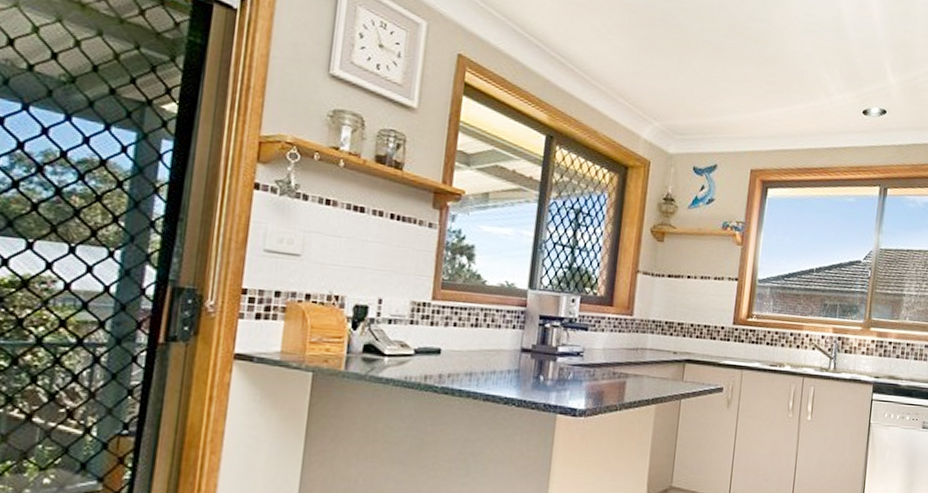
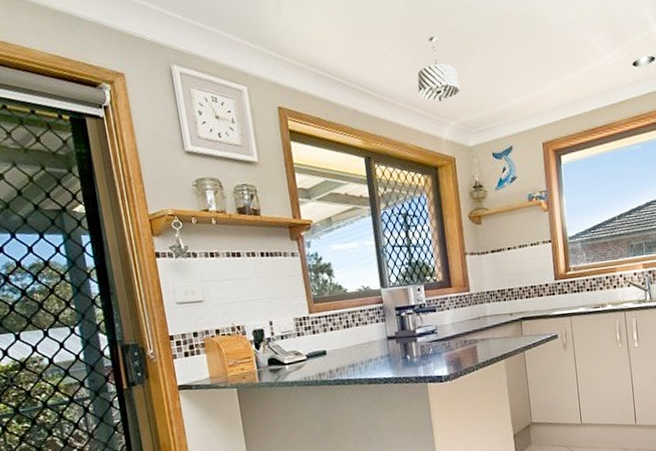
pendant light: none [625,25,674,97] -> present [417,36,460,102]

